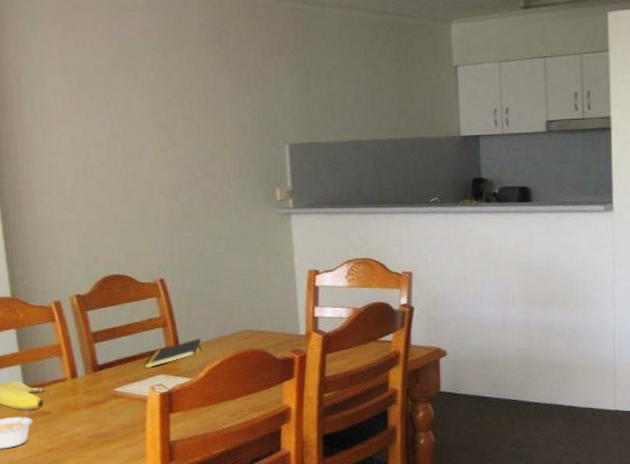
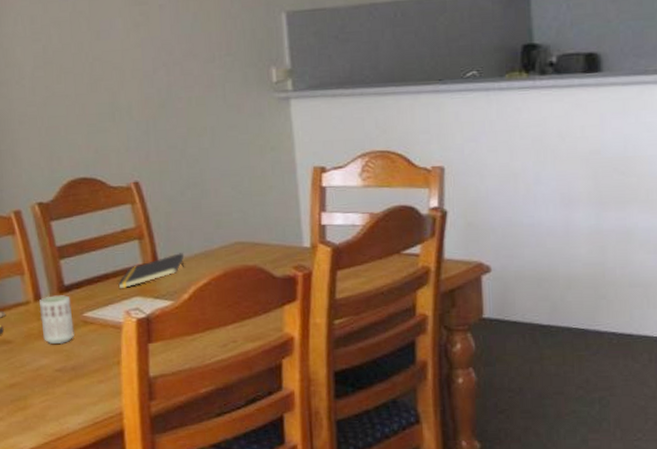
cup: none [75,373,106,415] -> present [39,295,74,345]

